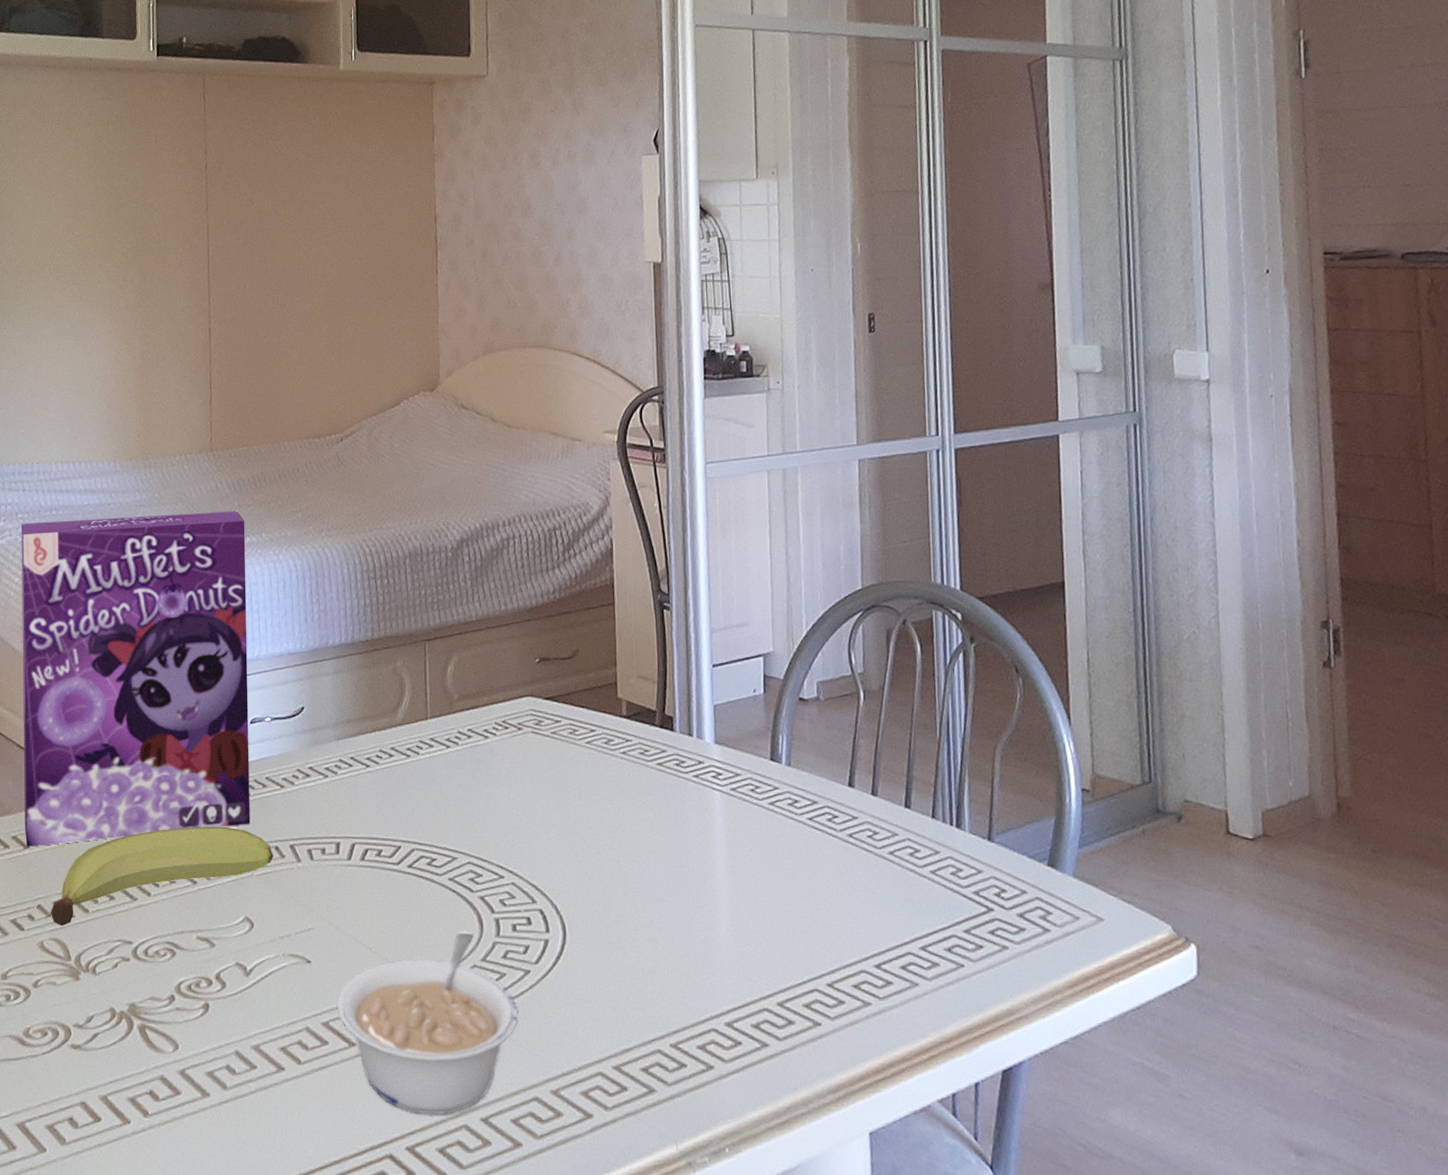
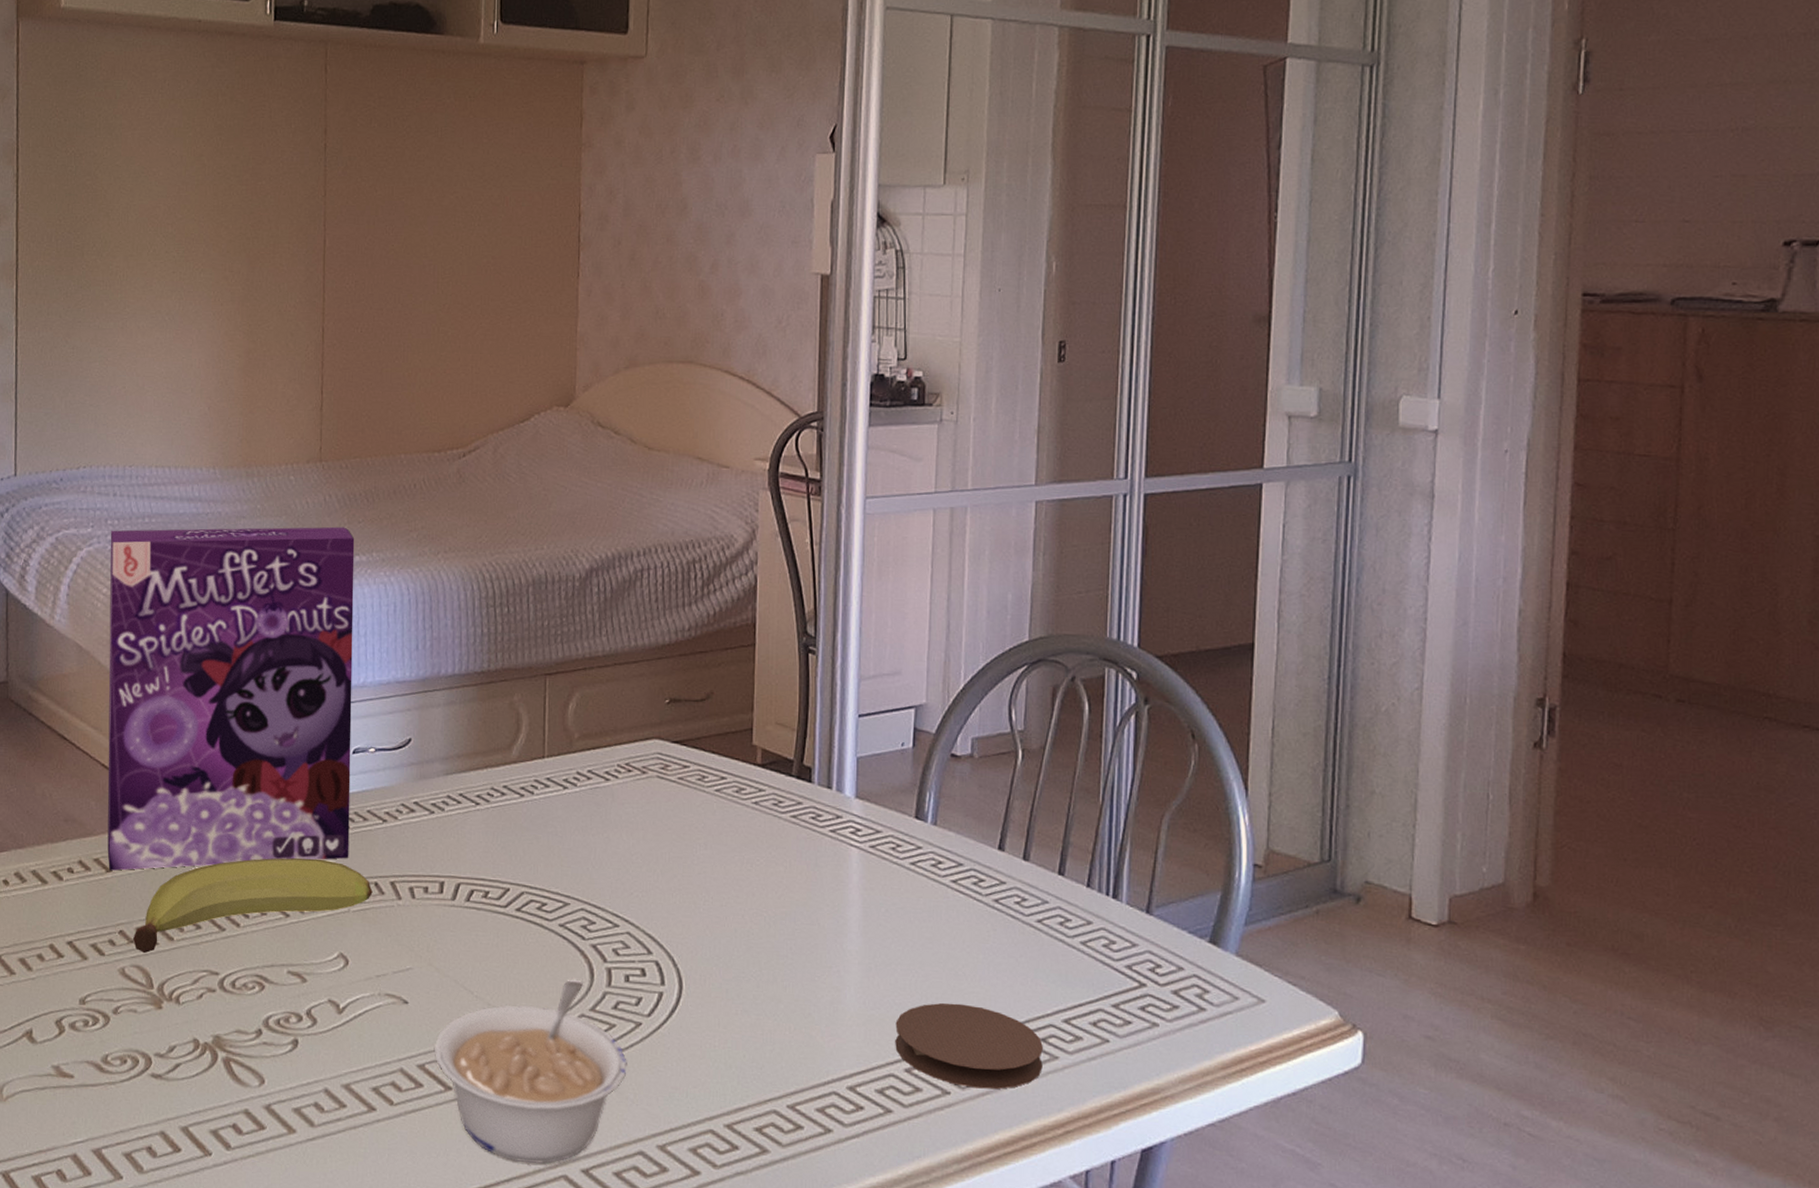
coaster: none [765,936,905,1019] -> present [895,1003,1044,1090]

